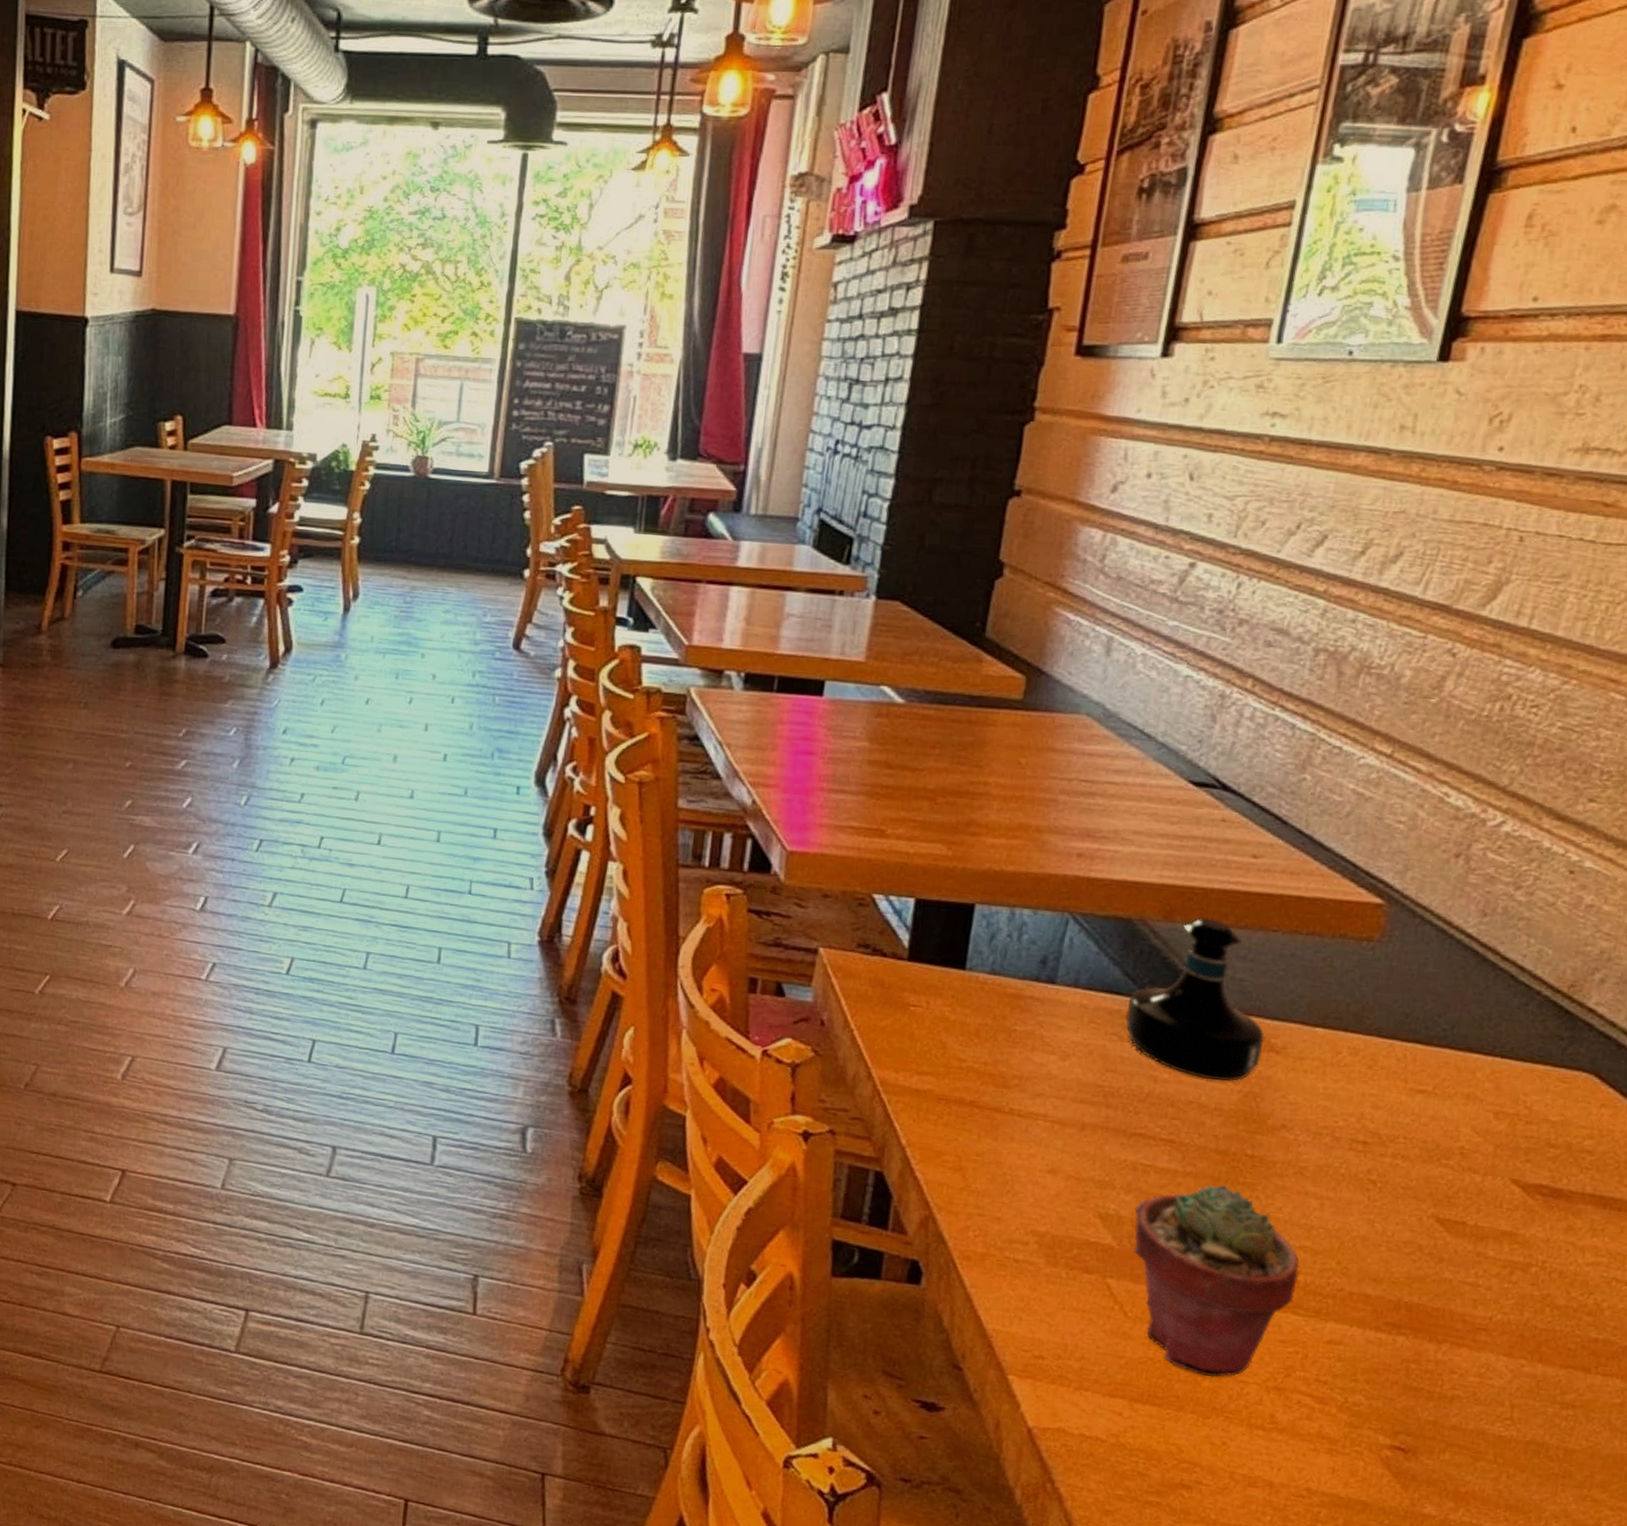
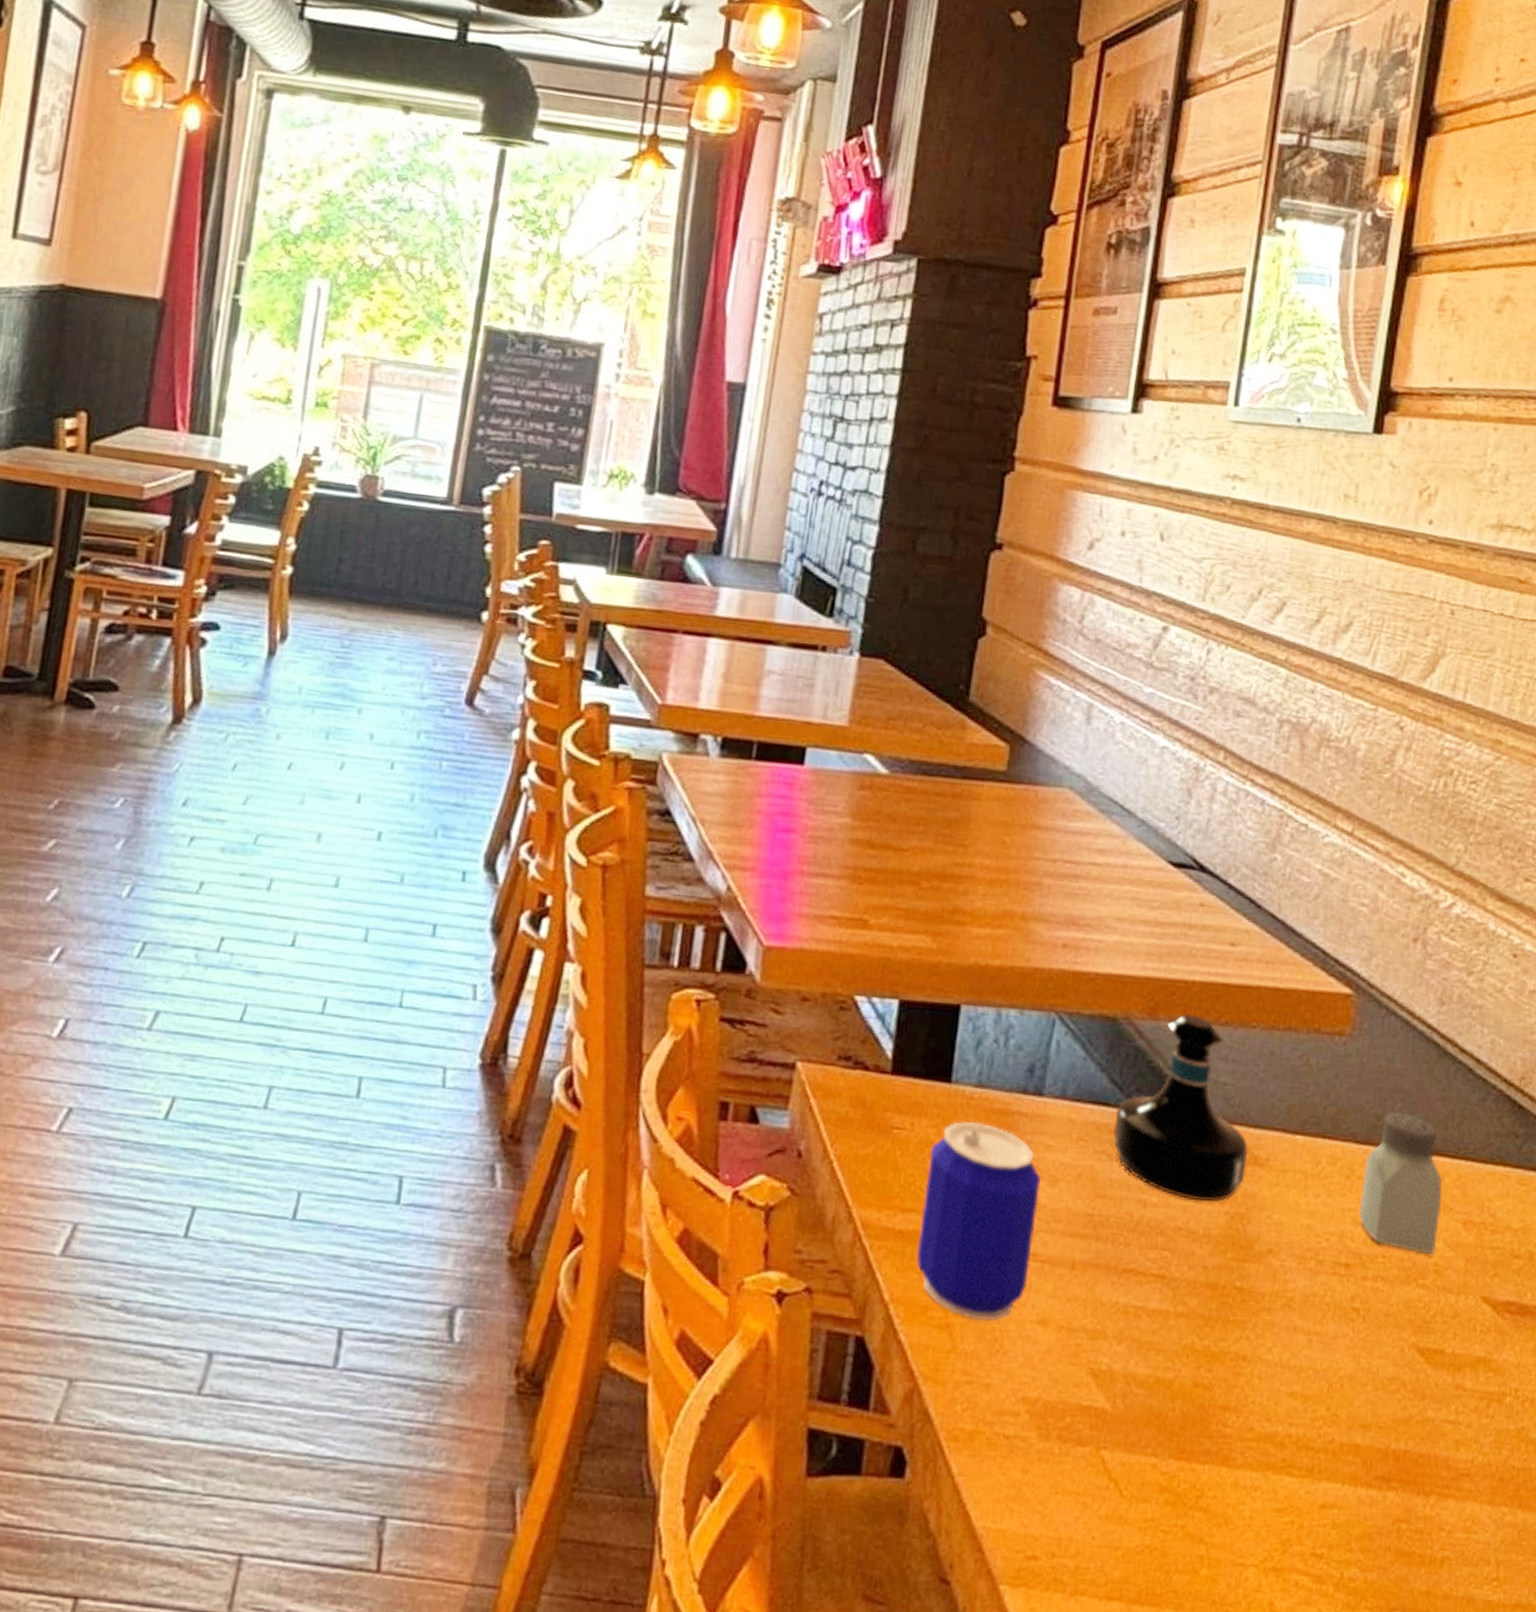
beer can: none [932,1002,1052,1167] -> present [917,1121,1041,1321]
potted succulent: present [1132,1184,1299,1378] -> none [1126,1325,1291,1563]
saltshaker: none [1380,1011,1475,1139] -> present [1359,1111,1443,1255]

